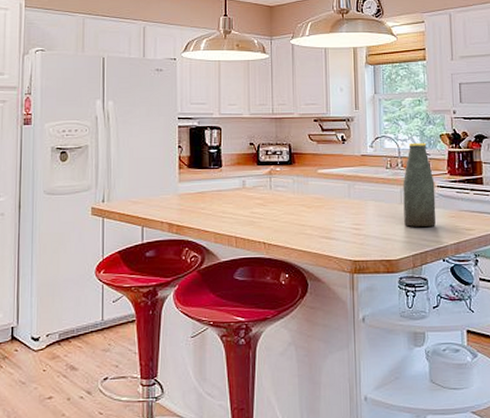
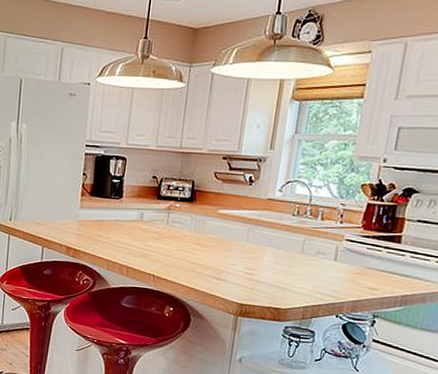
bottle: present [403,142,436,227] -> none [301,190,345,281]

